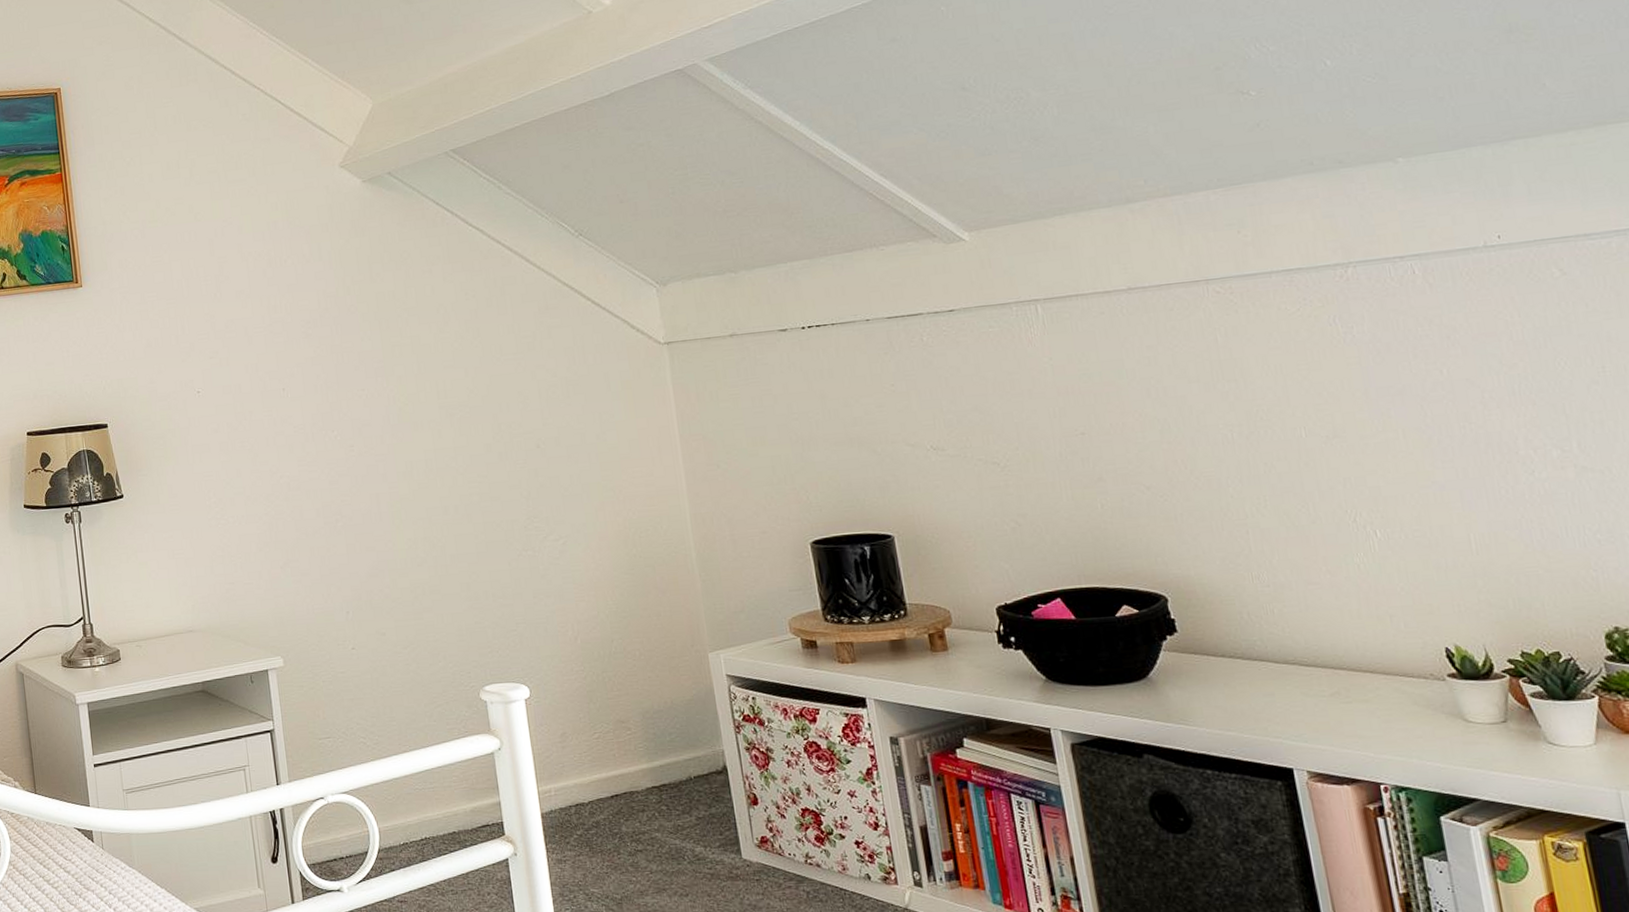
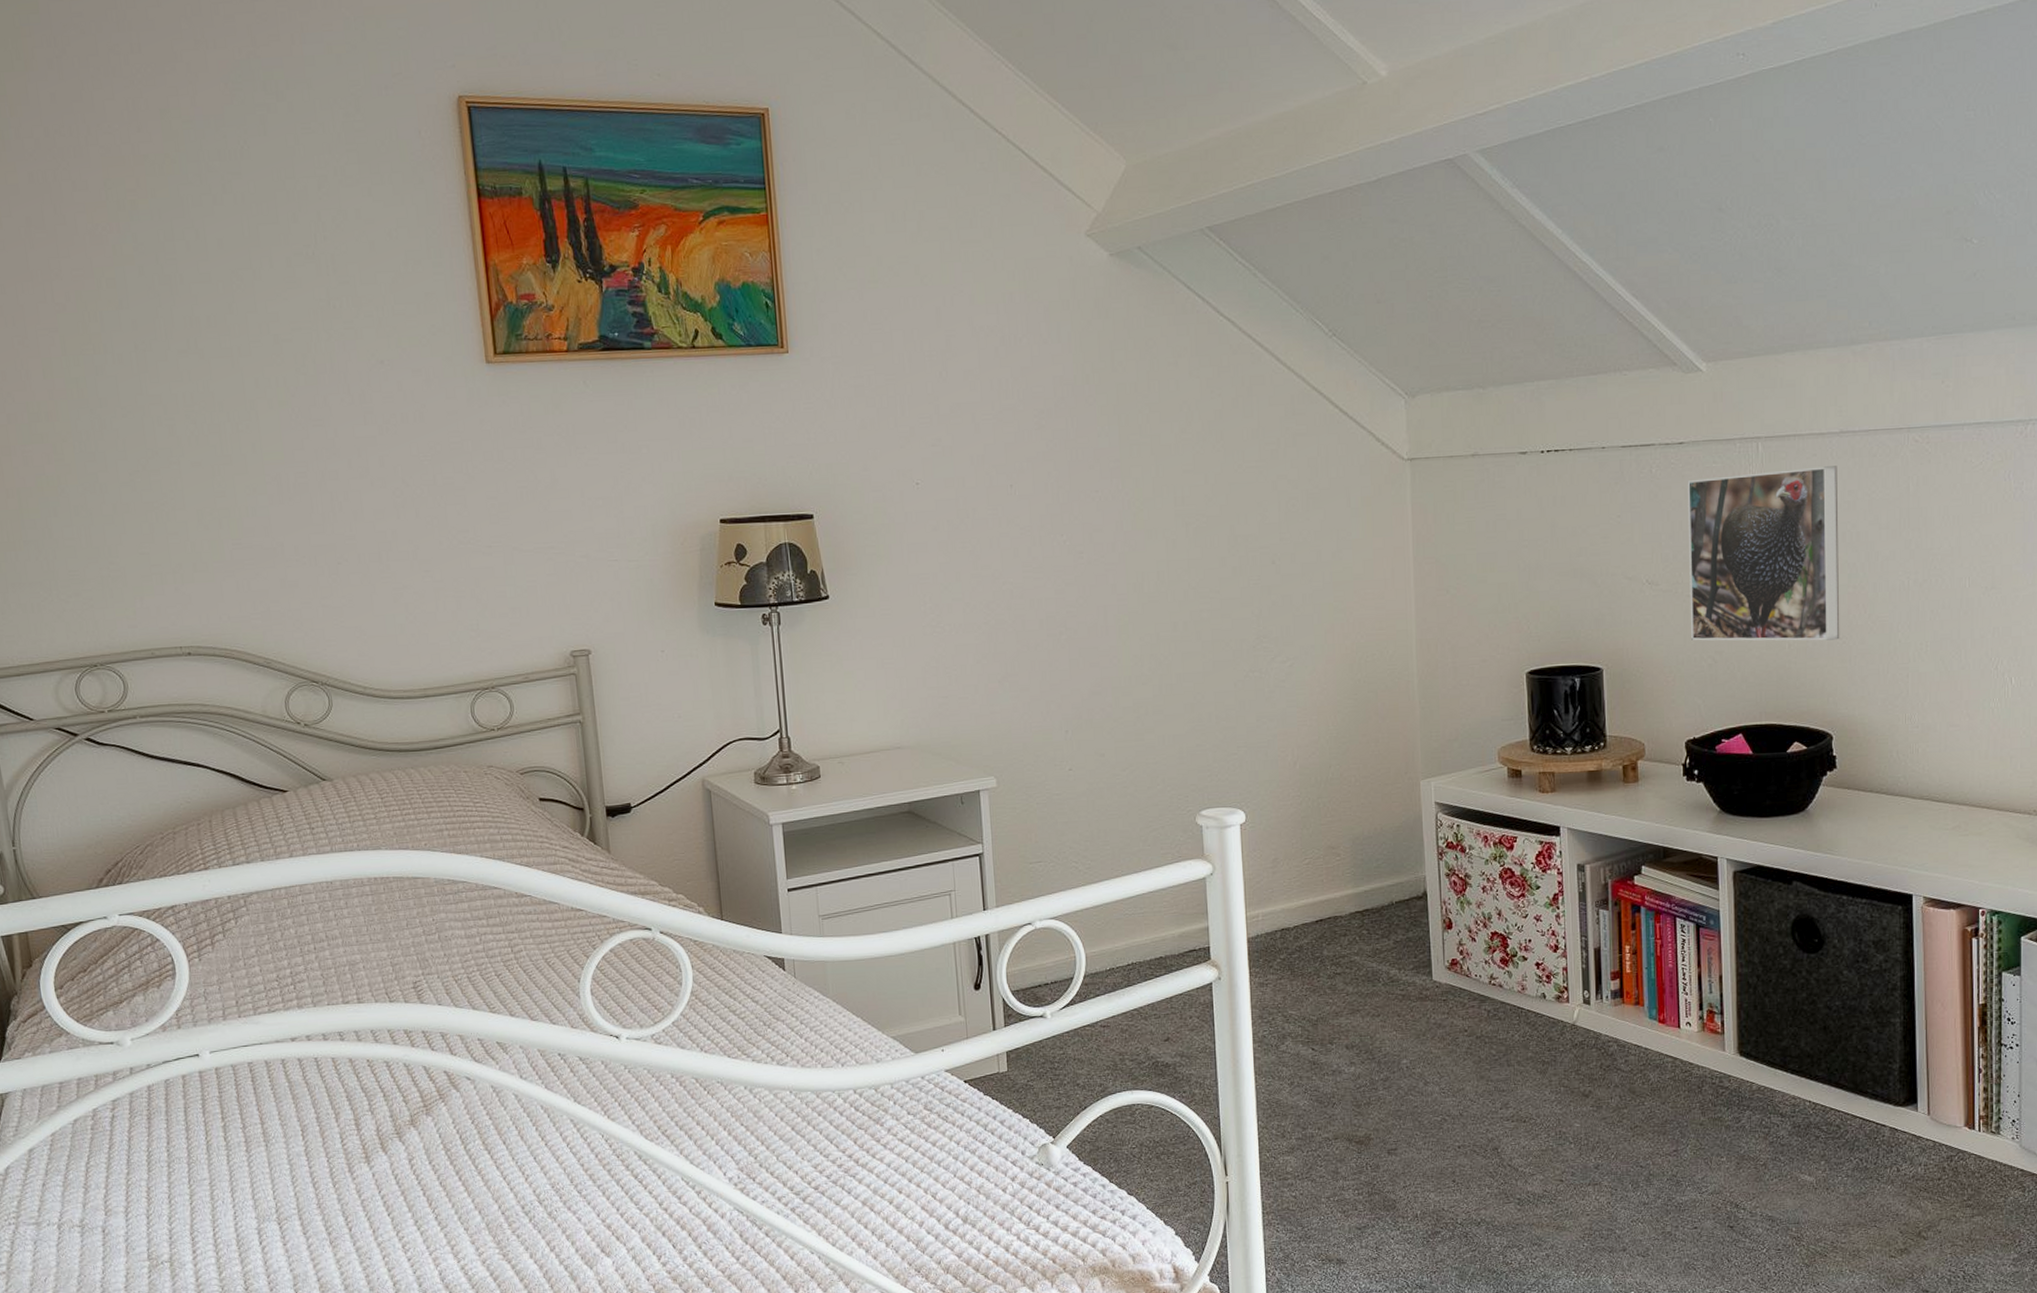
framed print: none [963,322,1160,505] -> present [1687,466,1840,641]

